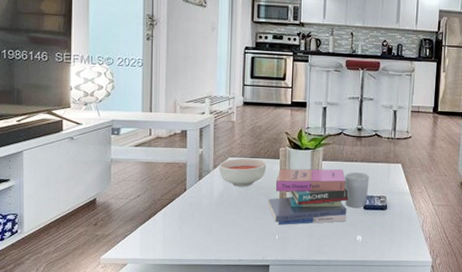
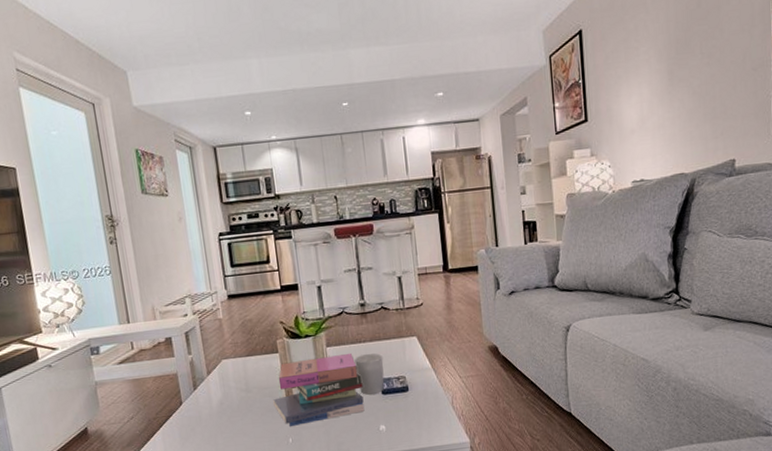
bowl: present [219,158,267,187] -> none [213,356,266,392]

